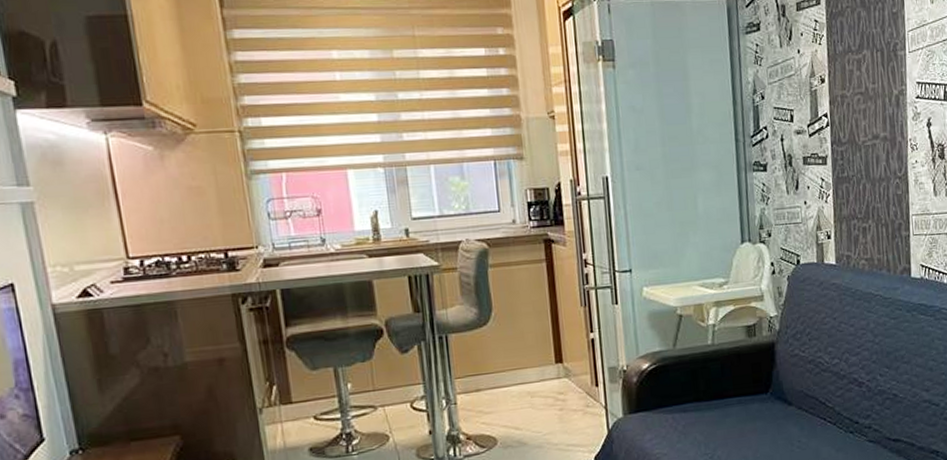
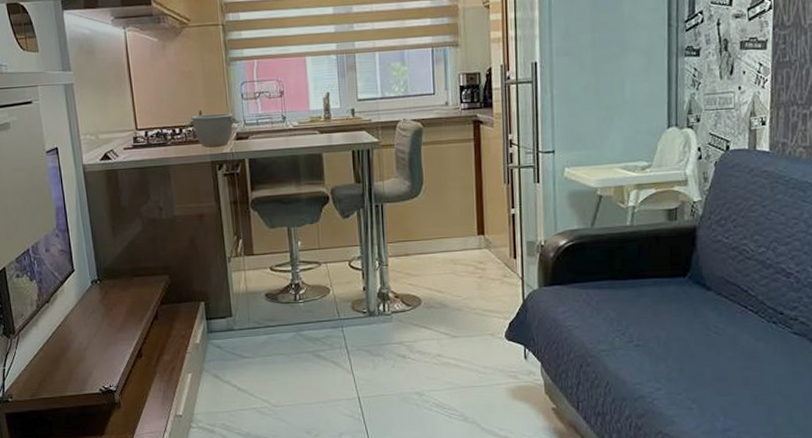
cooking pot: none [194,232,269,278] -> present [184,110,241,148]

